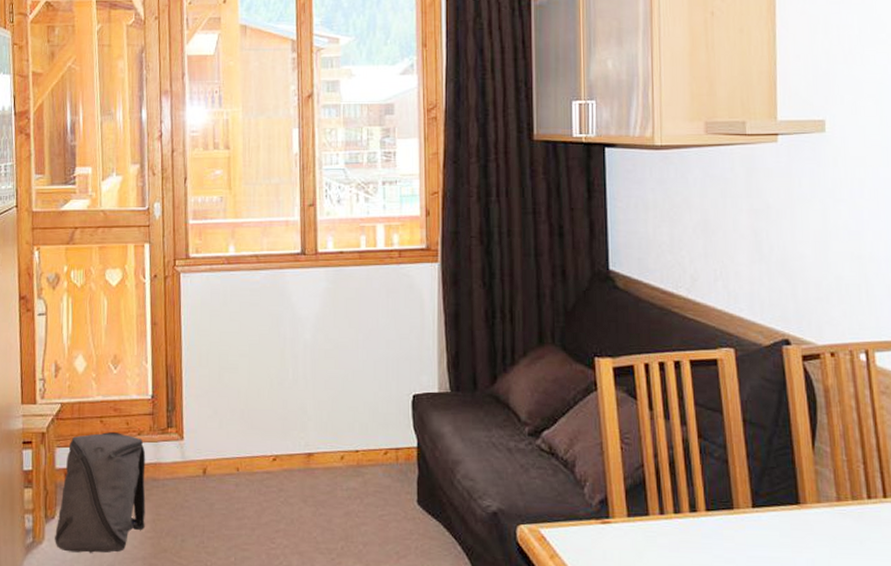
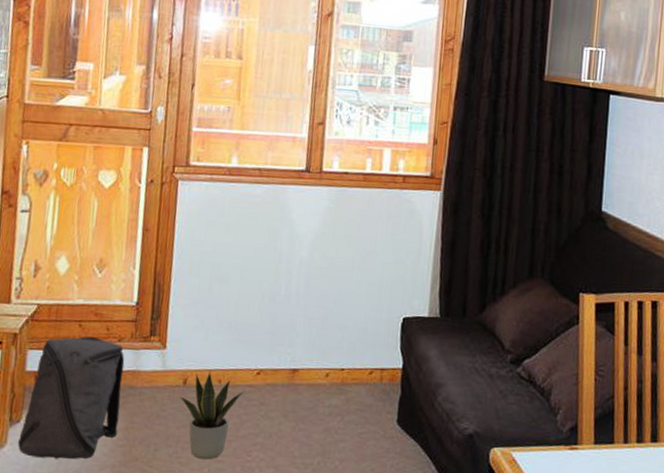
potted plant: none [201,459,262,548] -> present [179,371,244,460]

